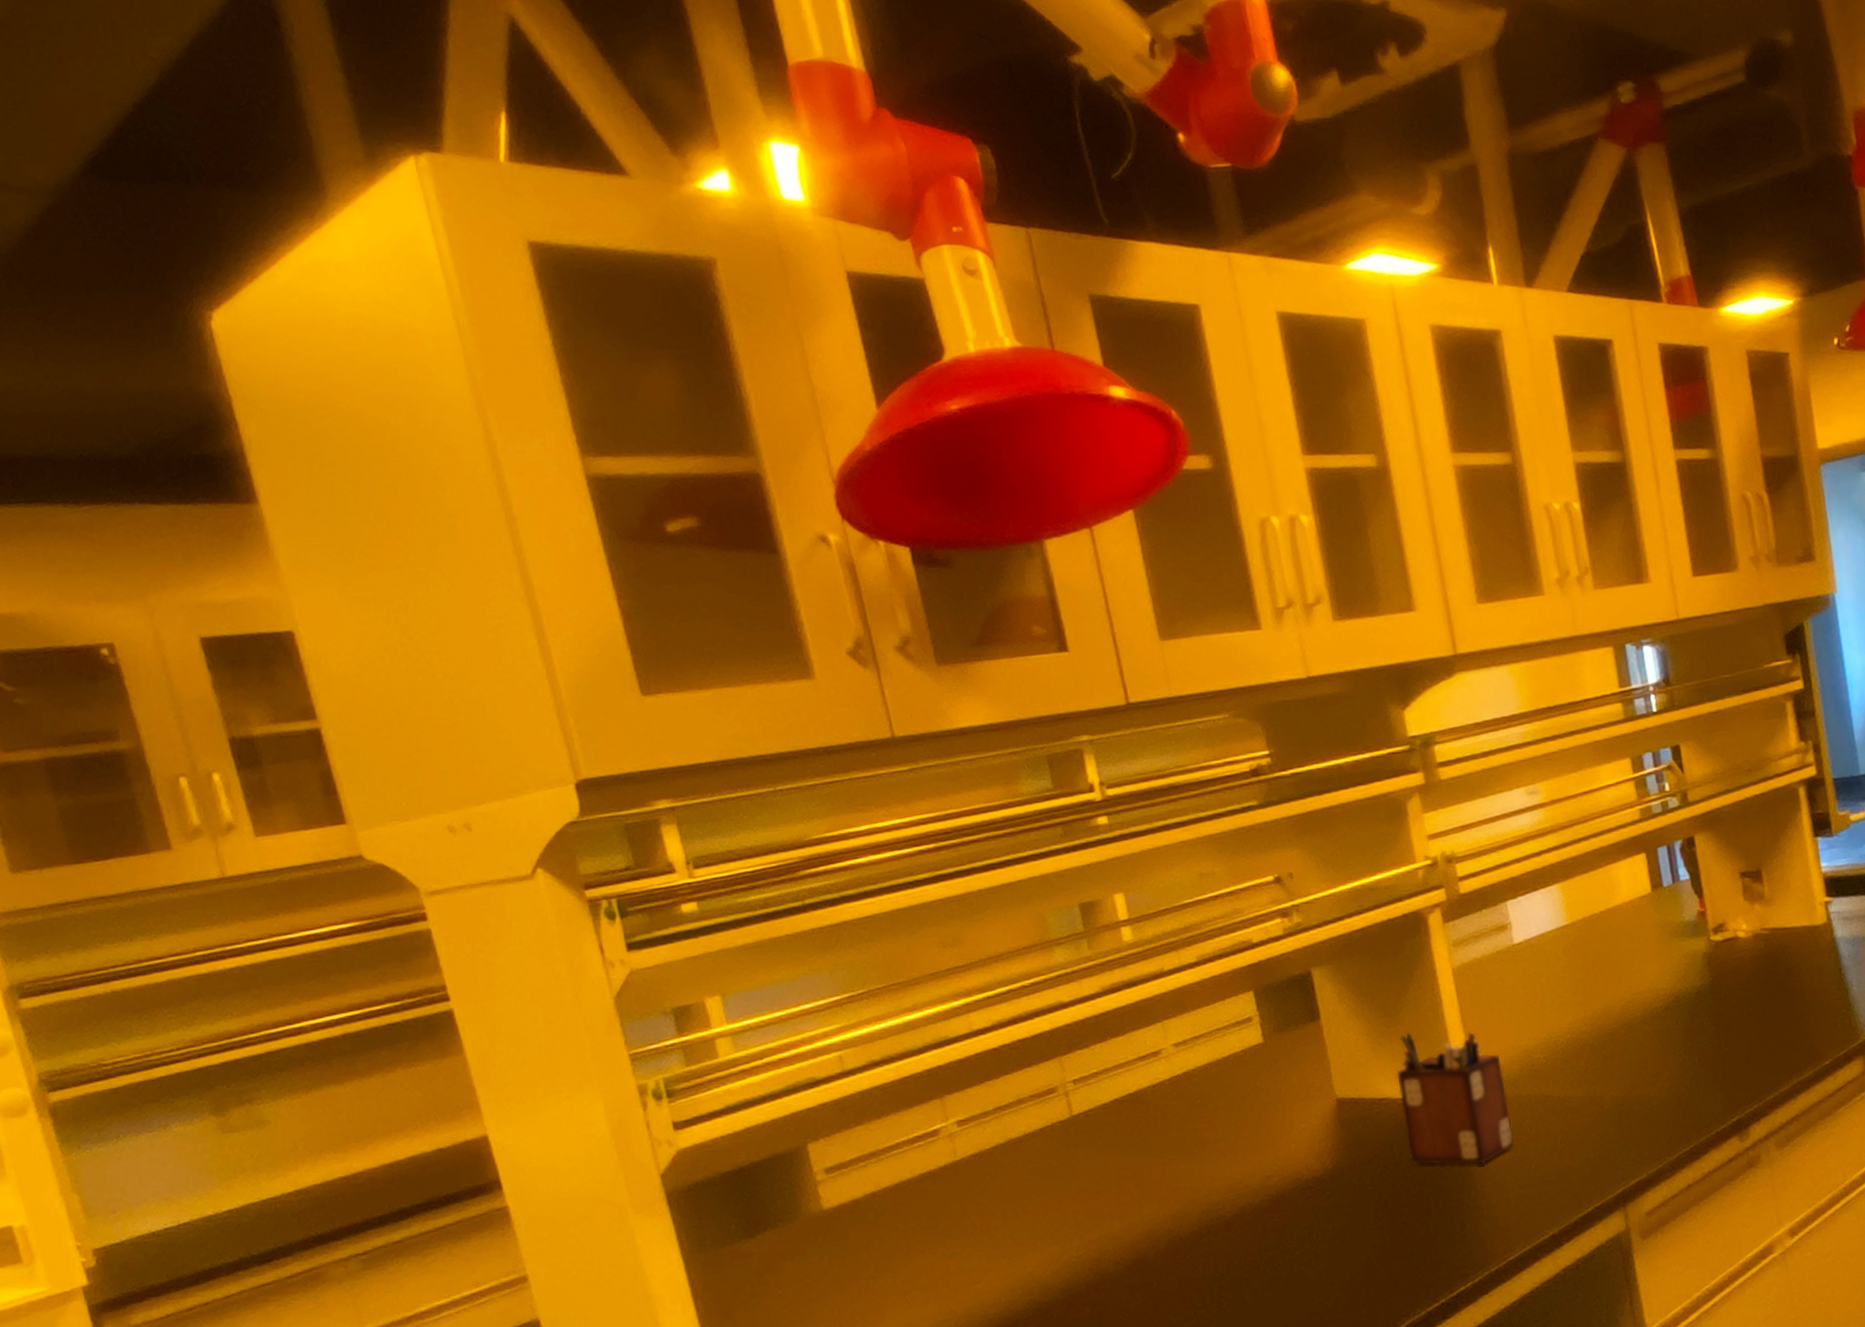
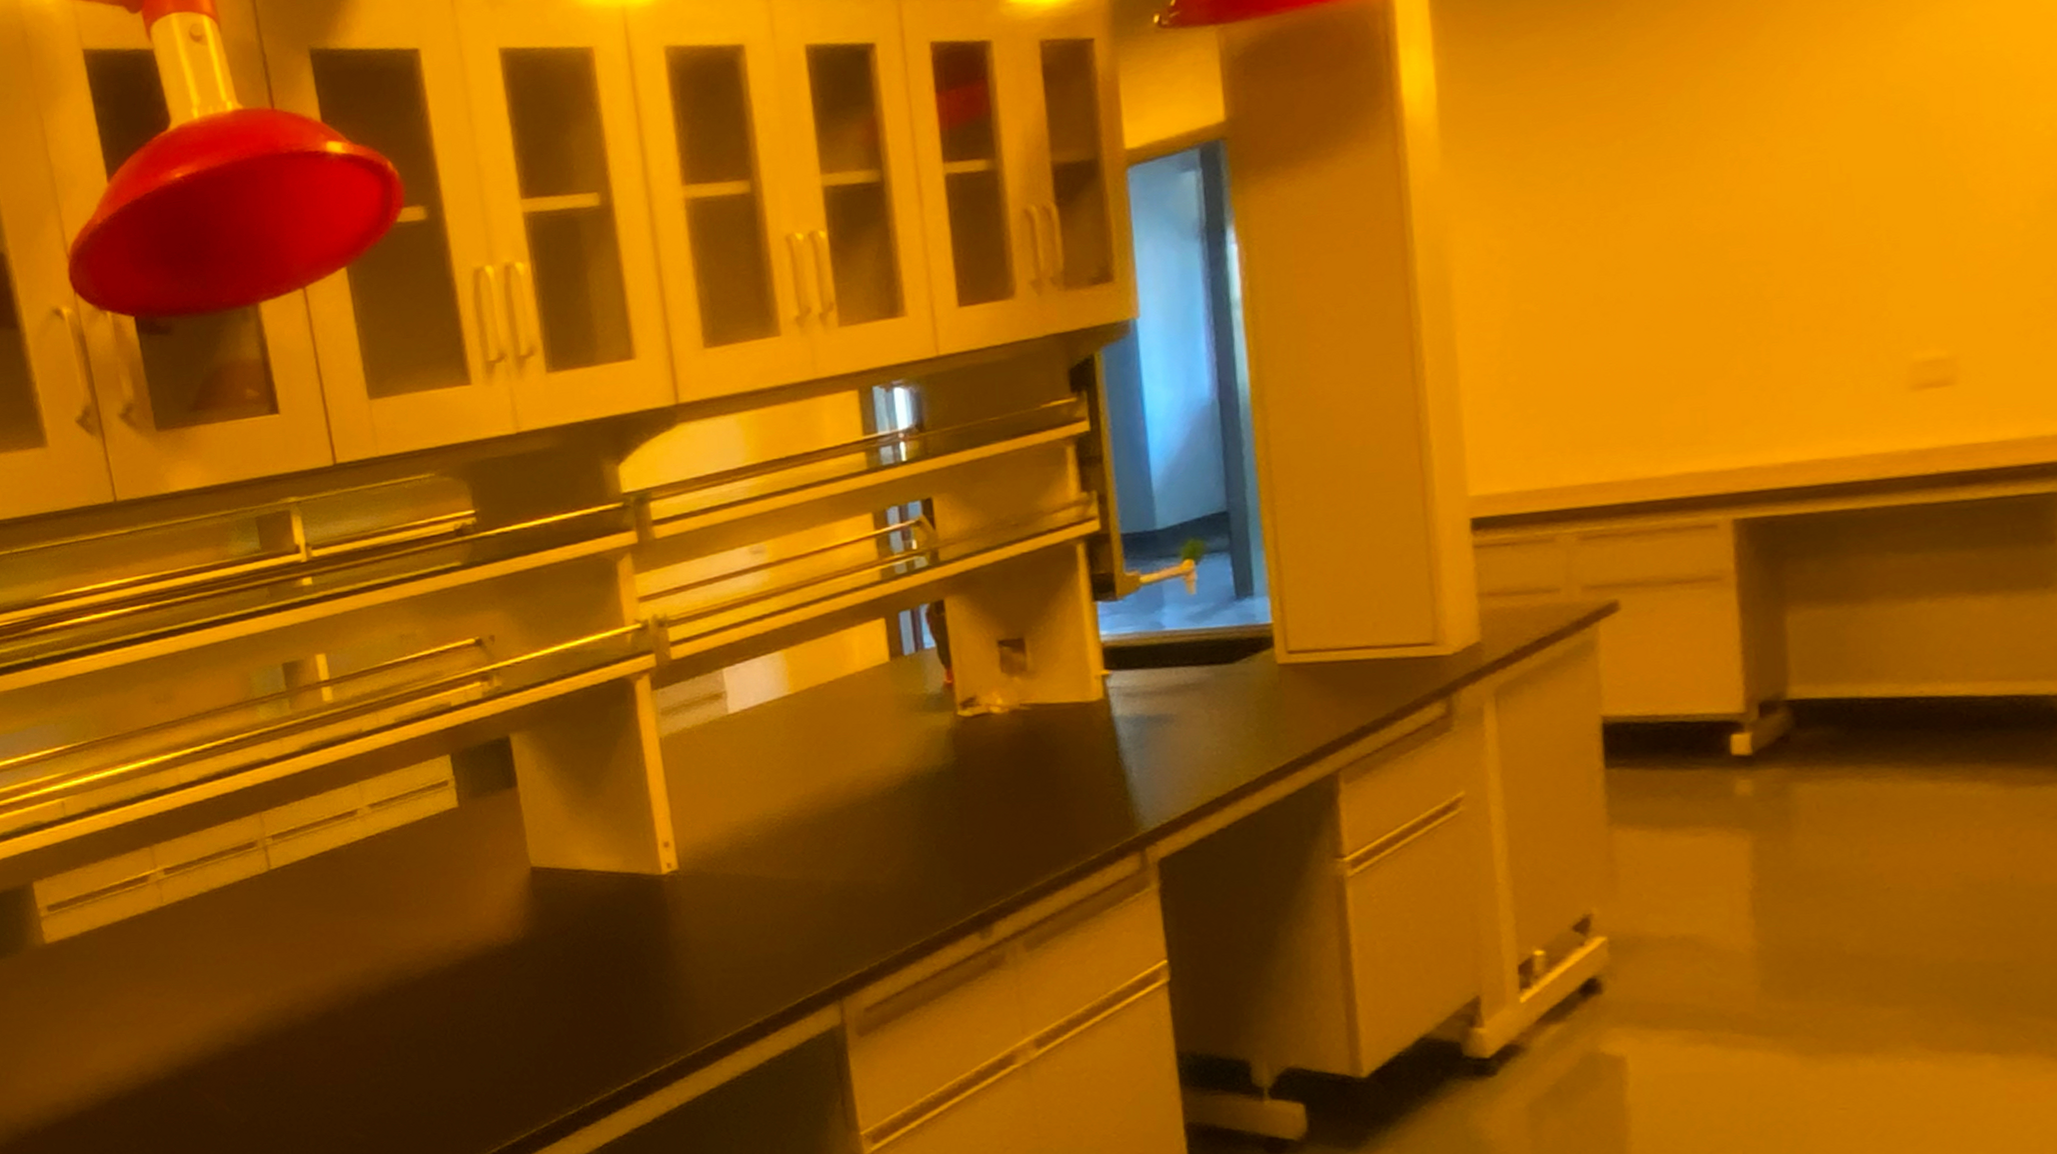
desk organizer: present [1397,1031,1514,1165] -> none [595,802,719,944]

